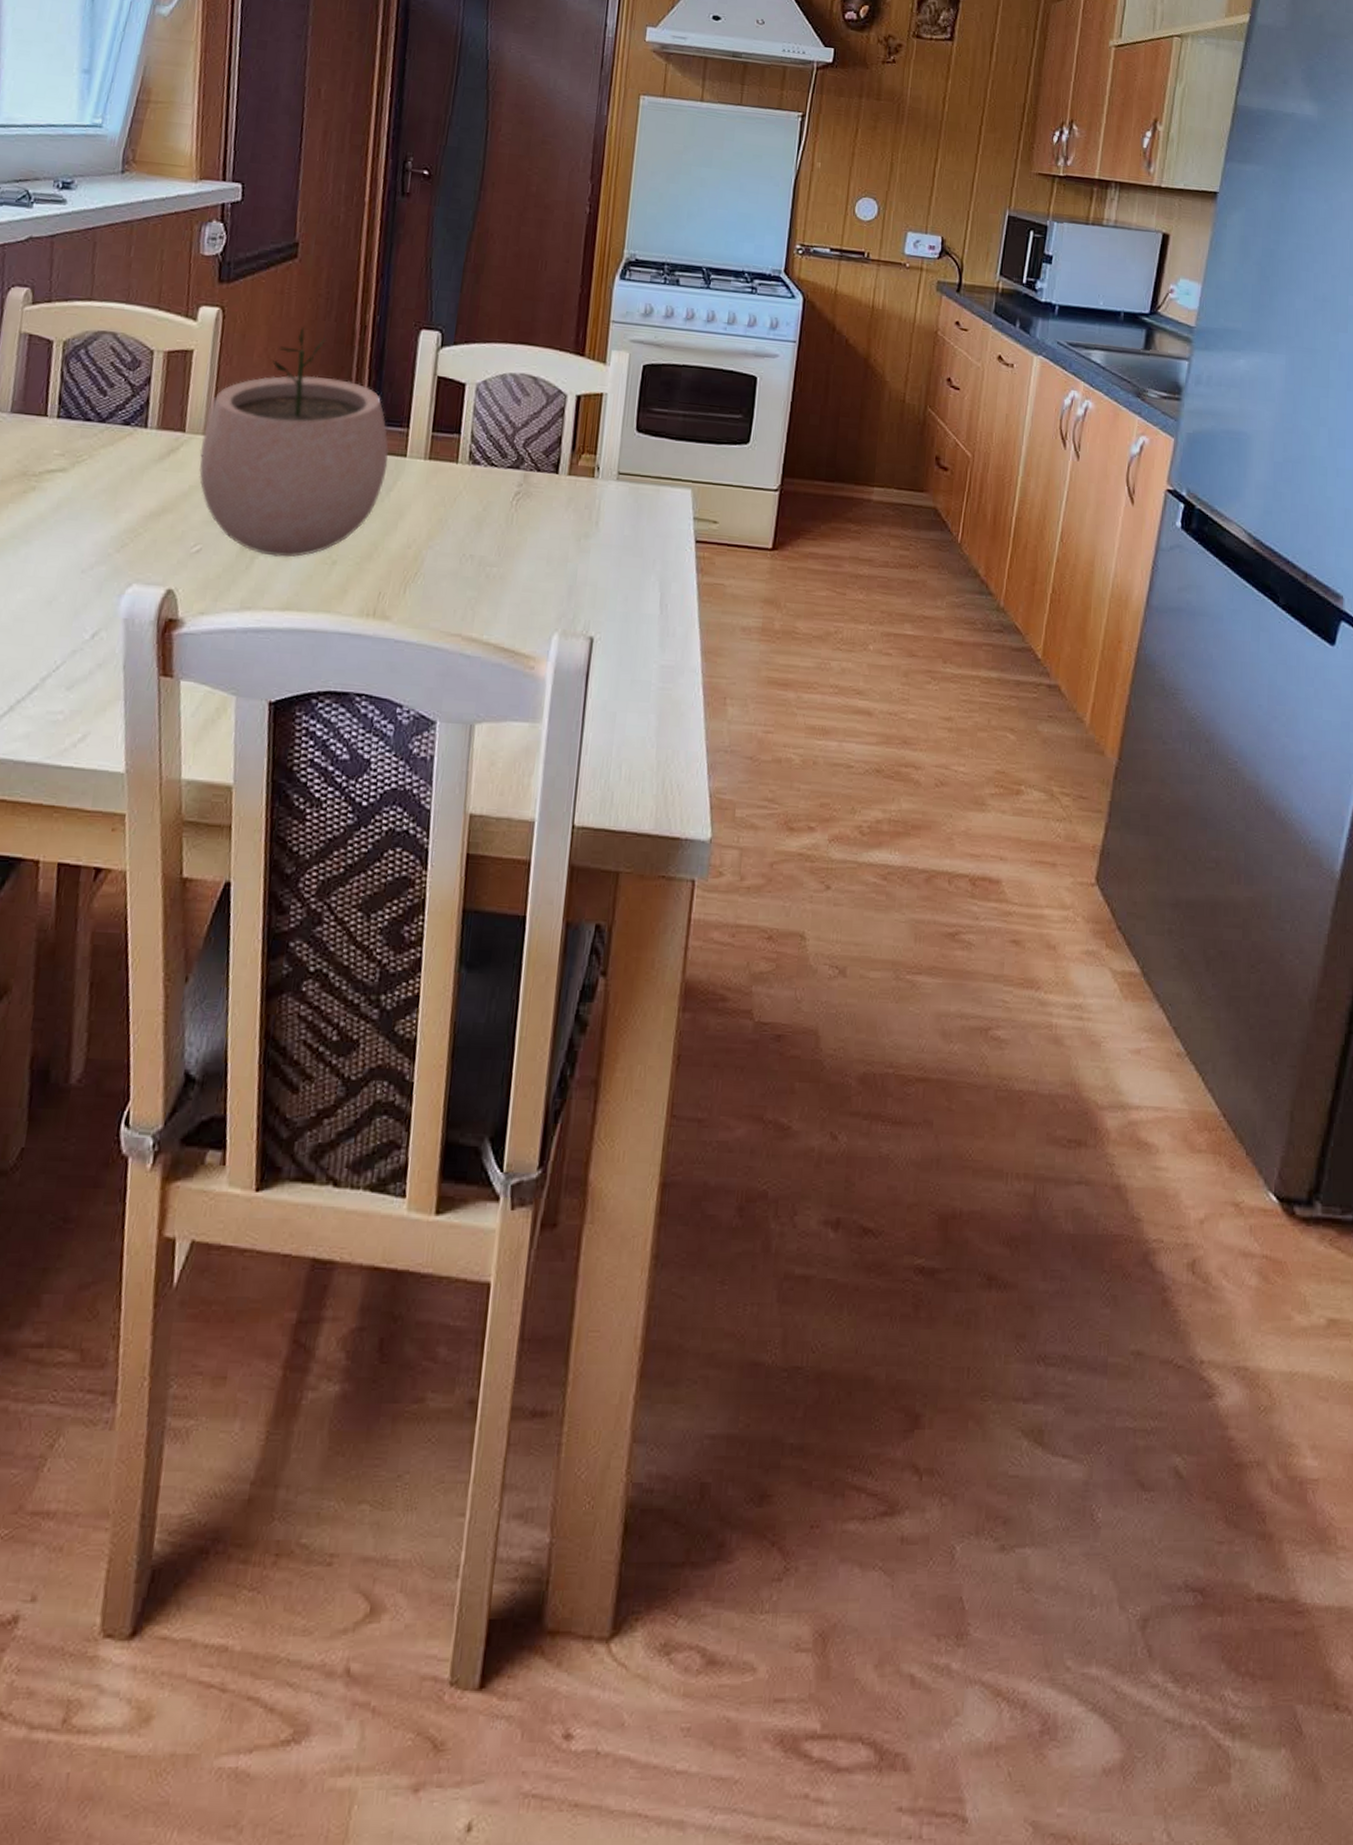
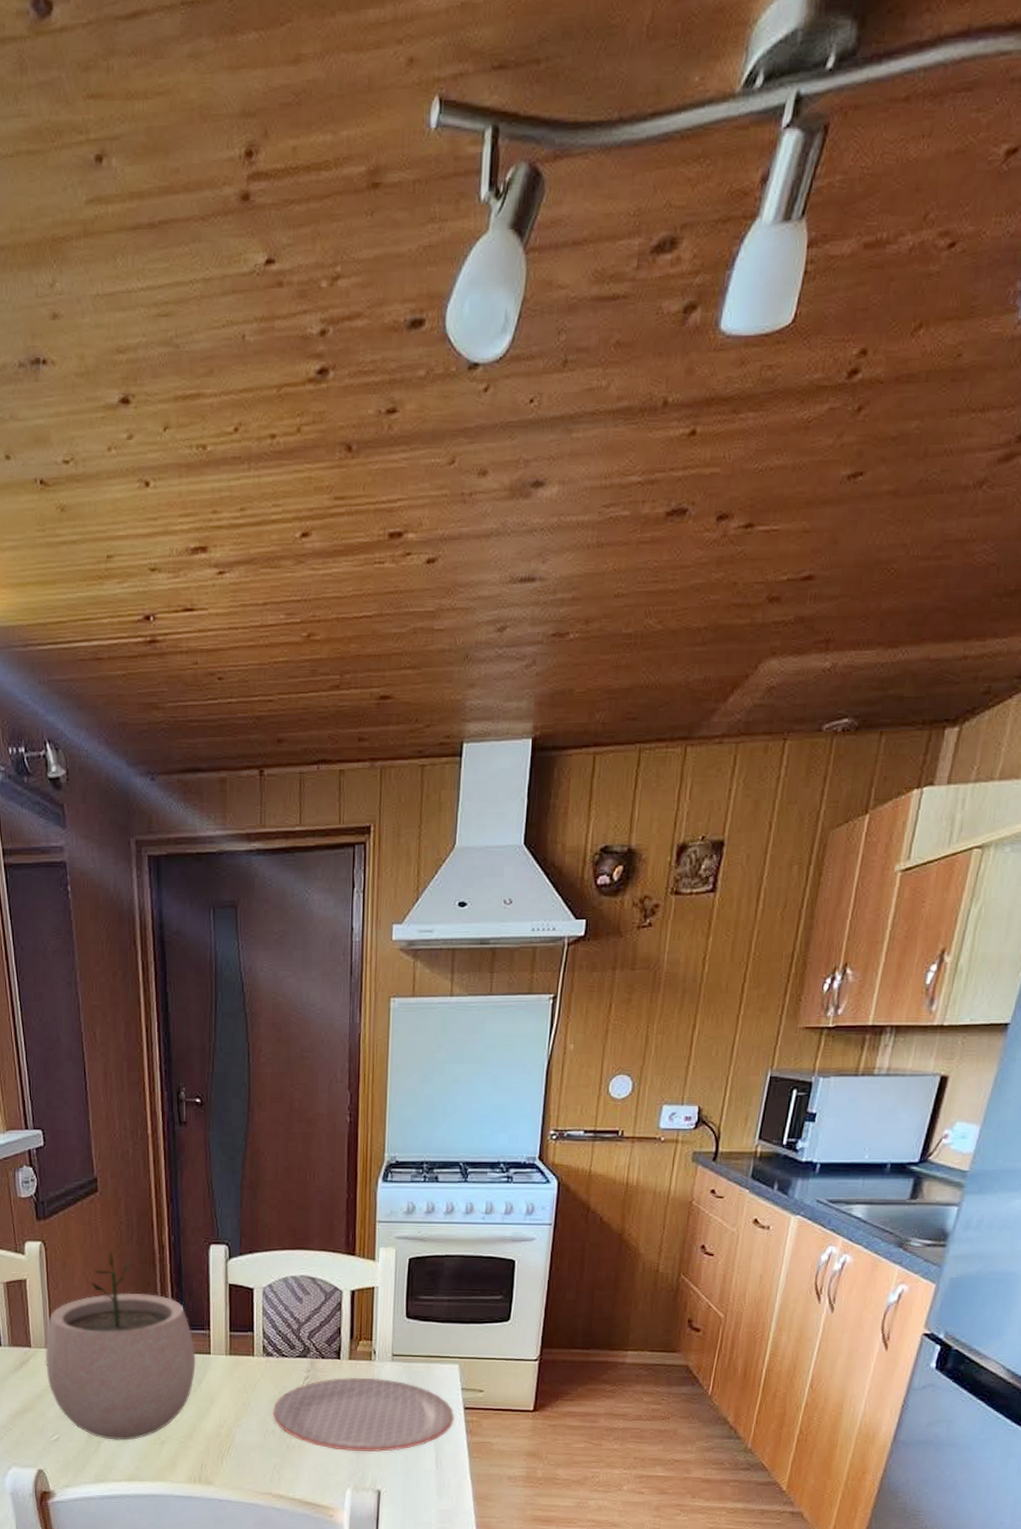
plate: none [472,496,684,590] -> present [272,1377,454,1452]

